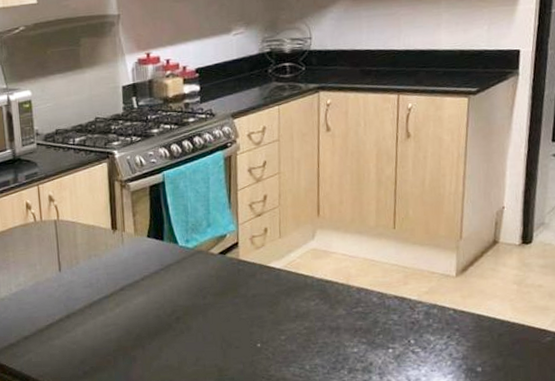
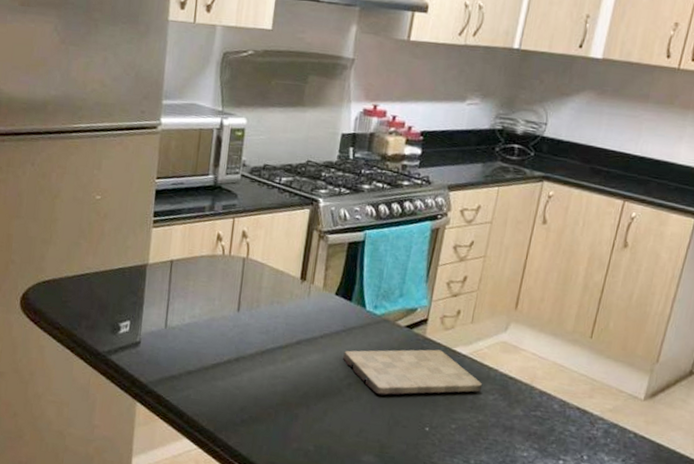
cutting board: none [166,269,303,322] -> present [343,349,483,396]

